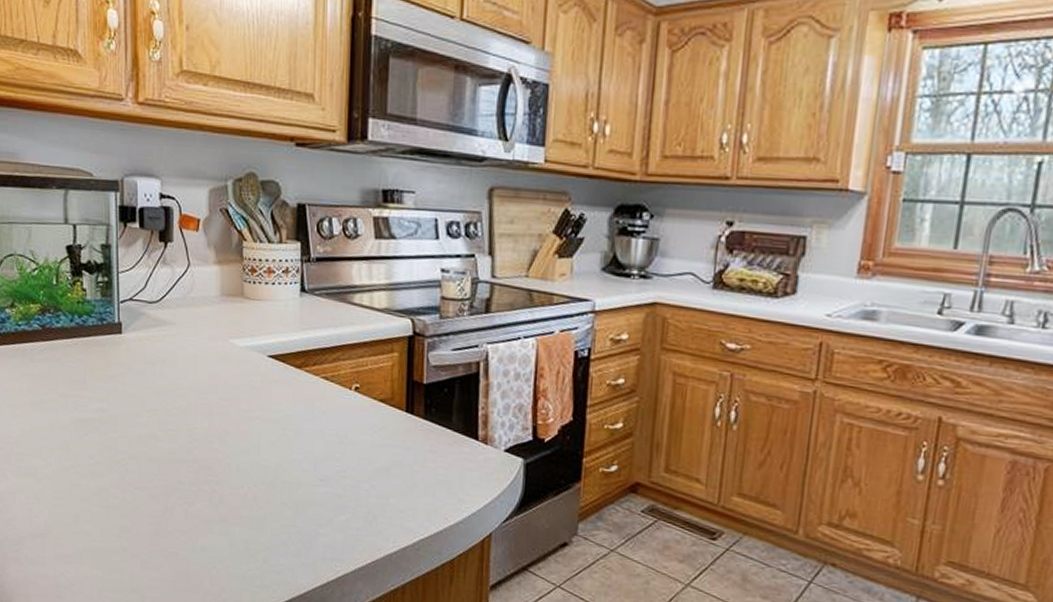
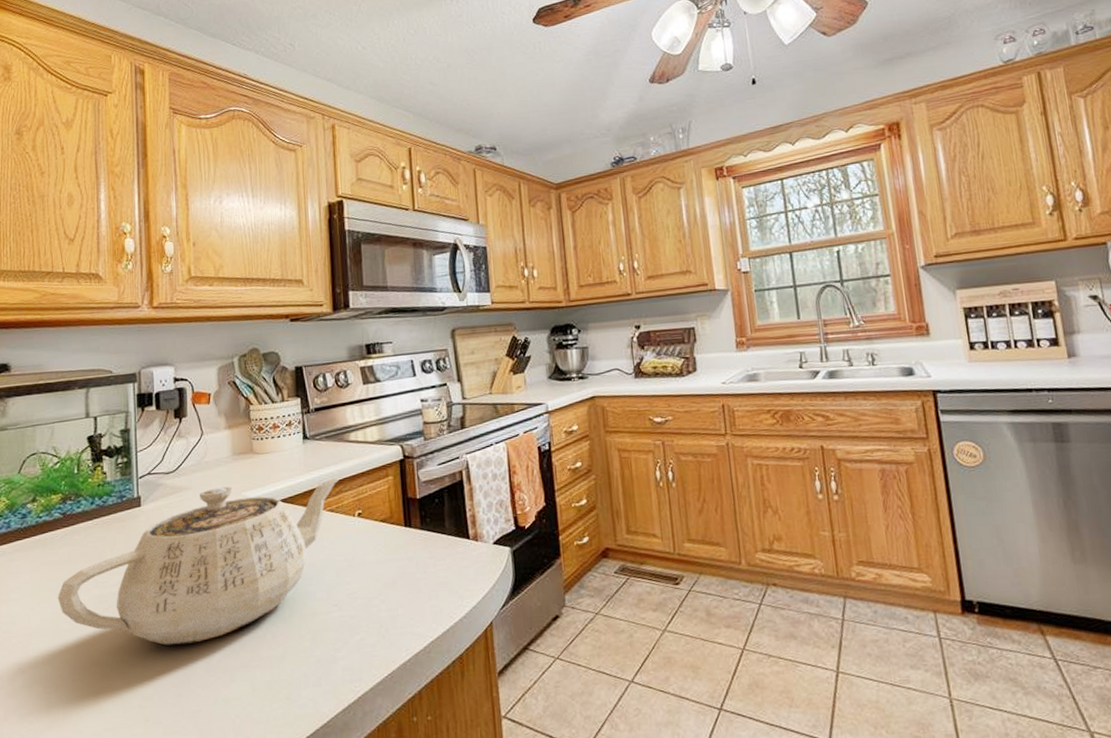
teapot: none [37,328,338,487] -> present [57,478,340,647]

